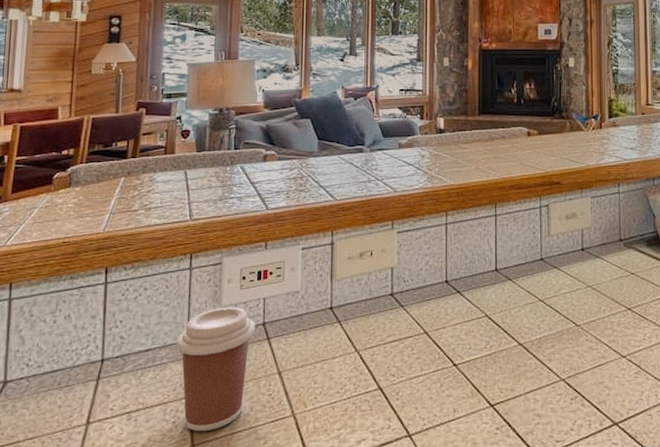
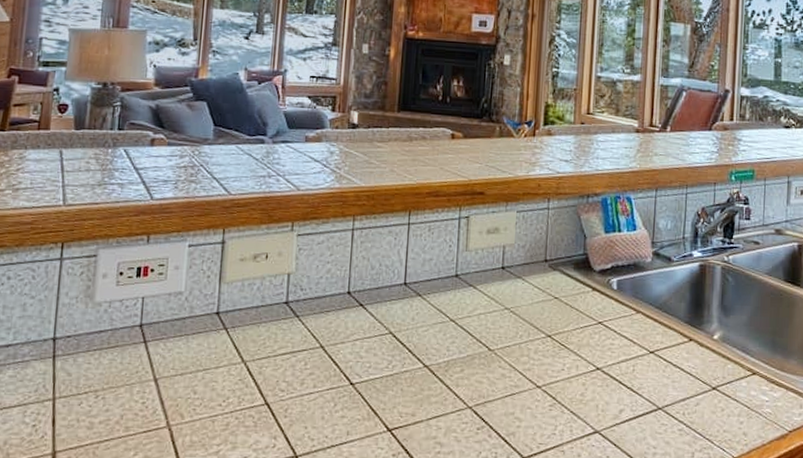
coffee cup: present [176,306,256,432] -> none [40,303,132,438]

